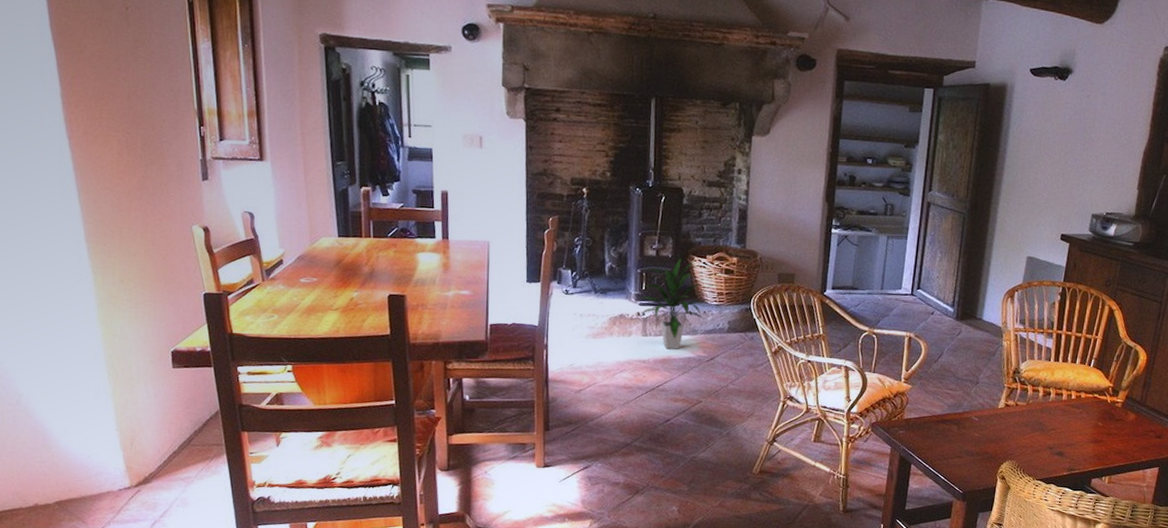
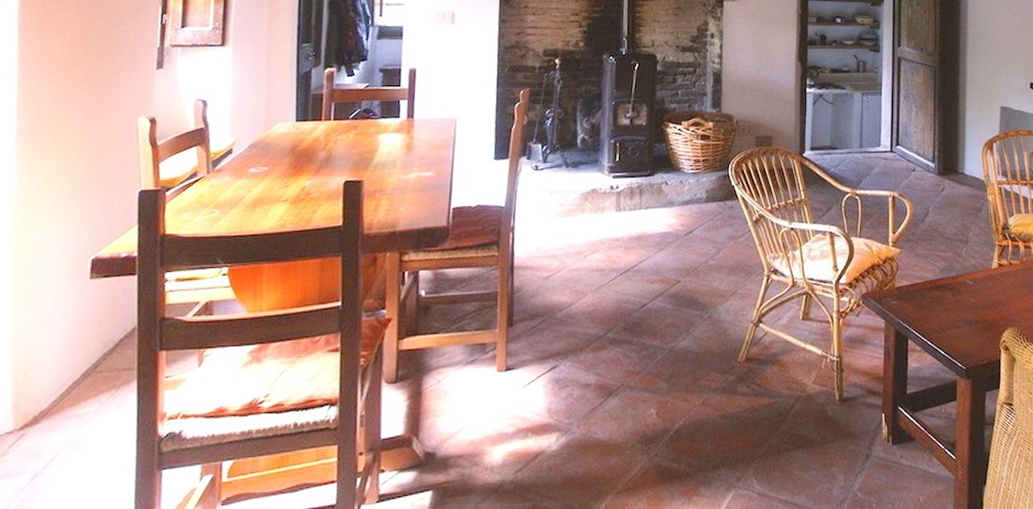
indoor plant: present [637,258,704,350] -> none [610,126,681,225]

